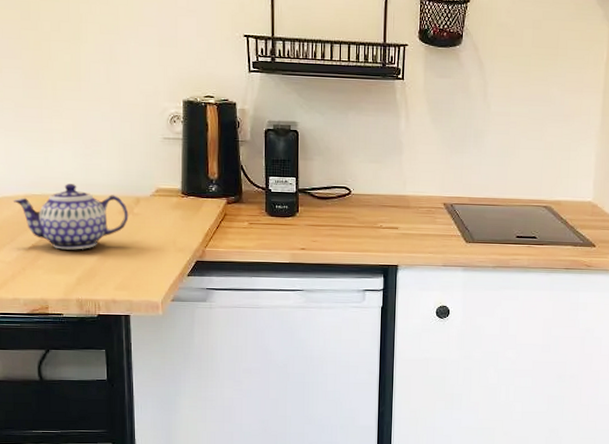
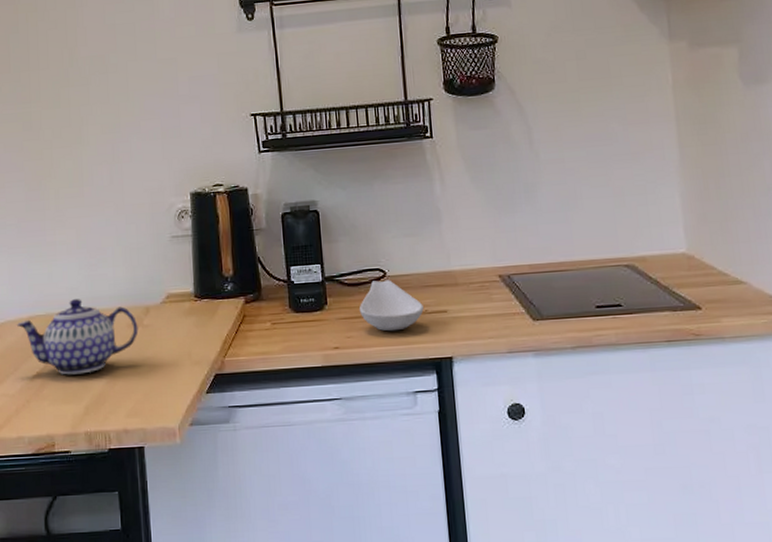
spoon rest: none [325,197,379,240] -> present [359,280,424,331]

